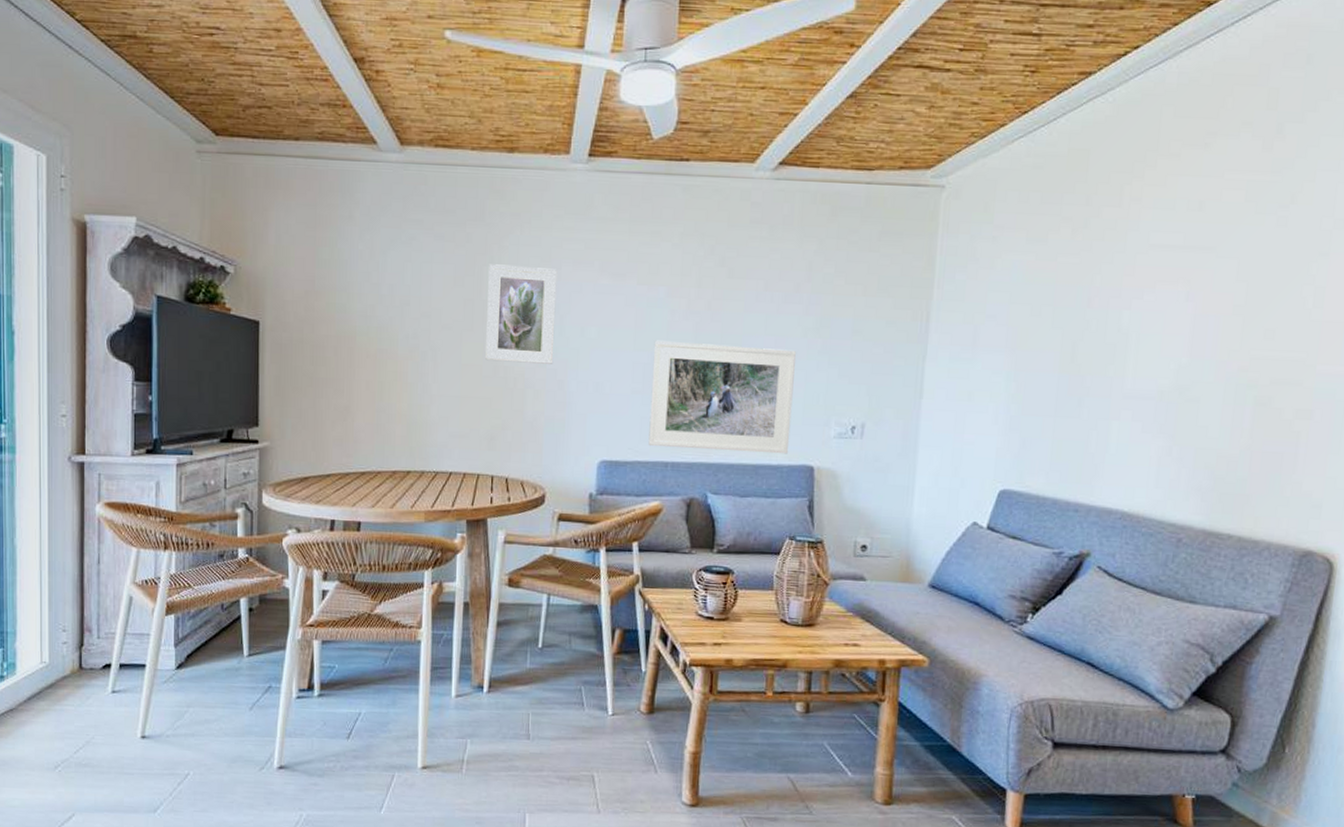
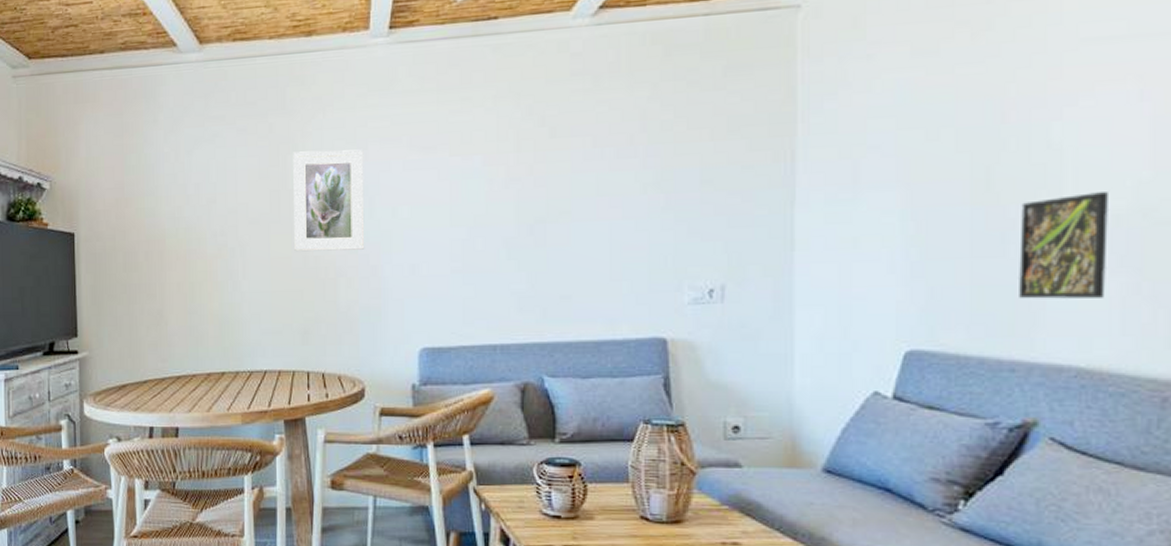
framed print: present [648,340,797,454] -> none [472,209,636,329]
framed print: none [1087,371,1157,457] -> present [1019,192,1108,299]

